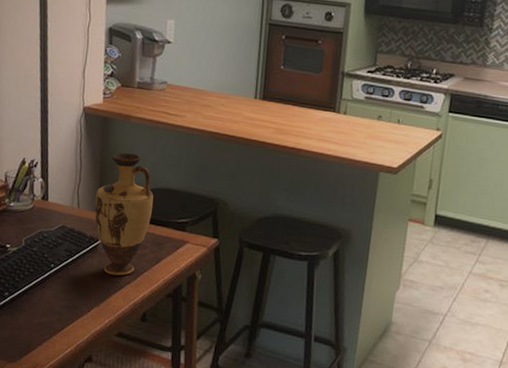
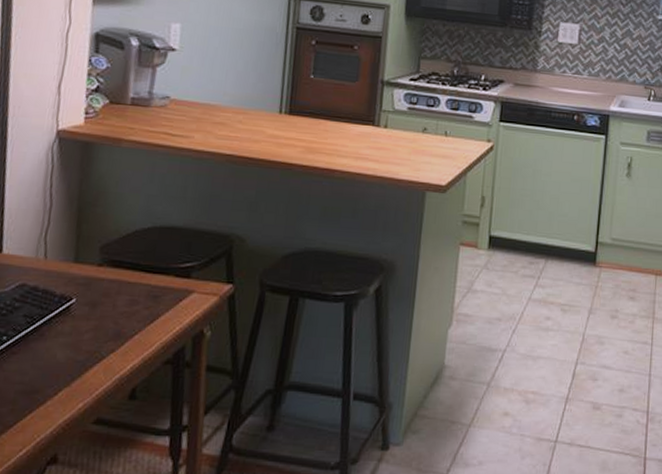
vase: present [94,152,154,276] -> none [68,184,150,343]

